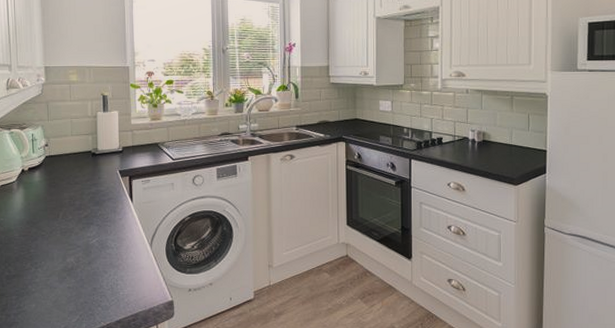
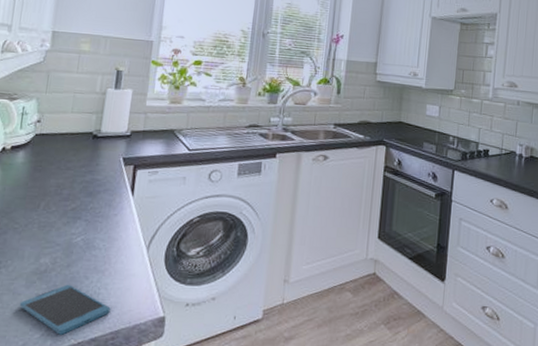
smartphone: none [56,278,128,319] -> present [19,284,111,335]

